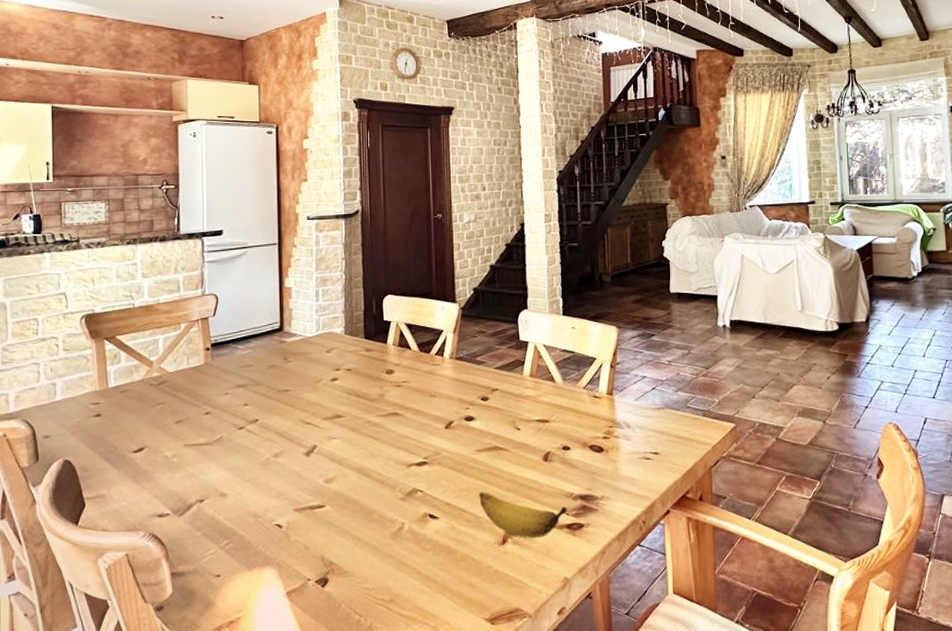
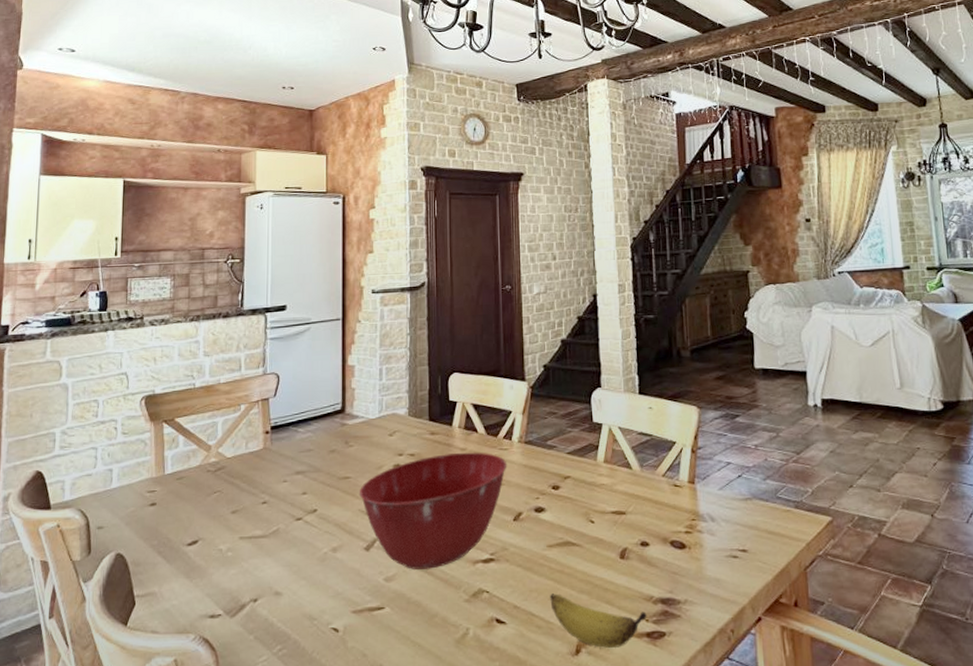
mixing bowl: none [298,367,439,472] -> present [359,452,507,570]

